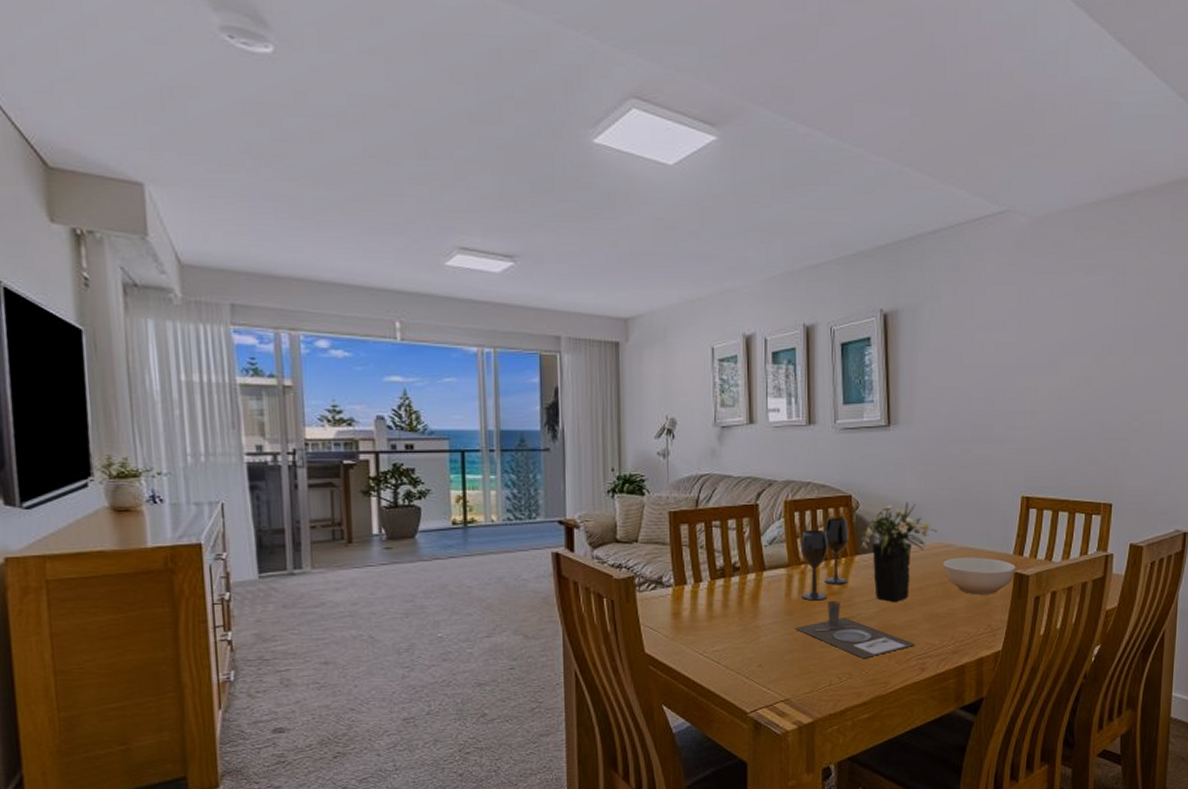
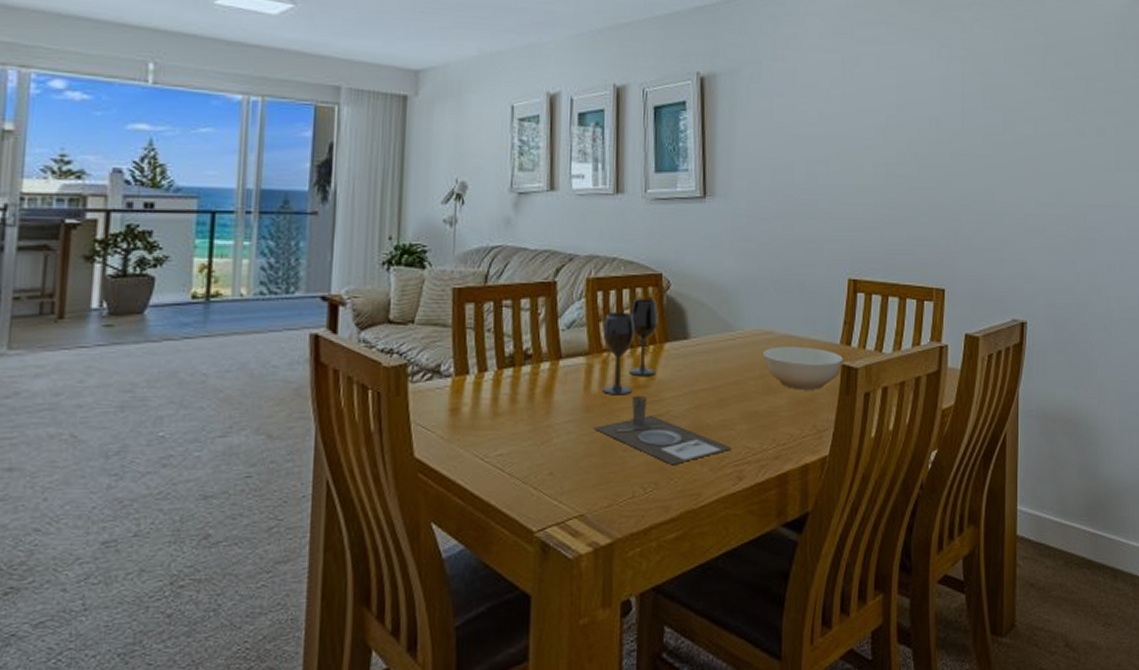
flower arrangement: present [858,502,937,602] -> none [669,282,757,397]

